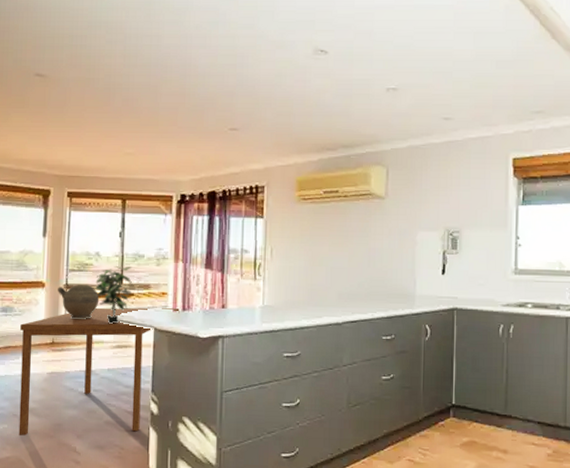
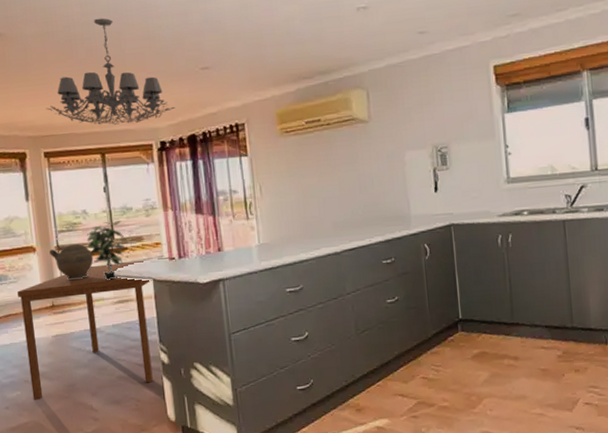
chandelier: none [76,71,200,175] -> present [46,18,176,125]

